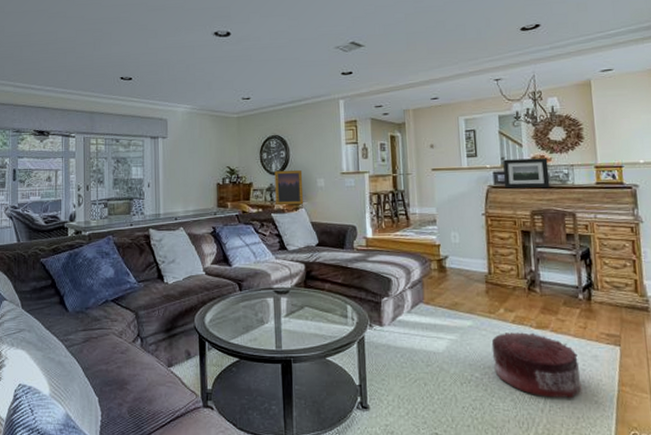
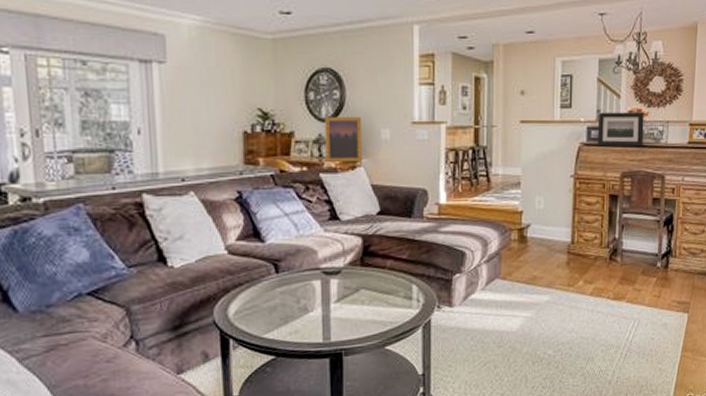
pouf: present [491,332,582,398] -> none [567,304,649,370]

